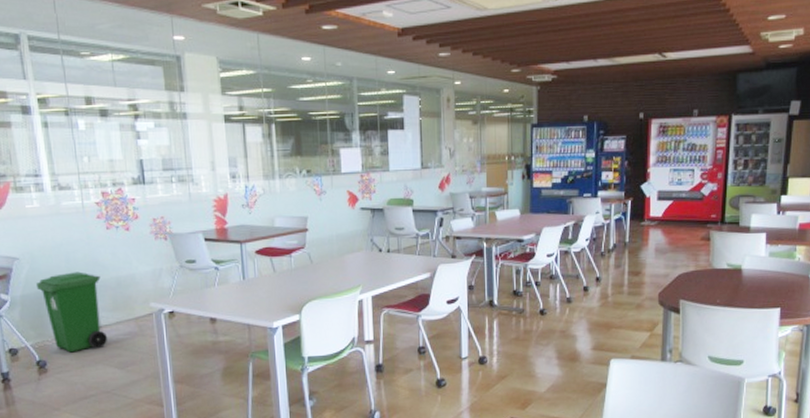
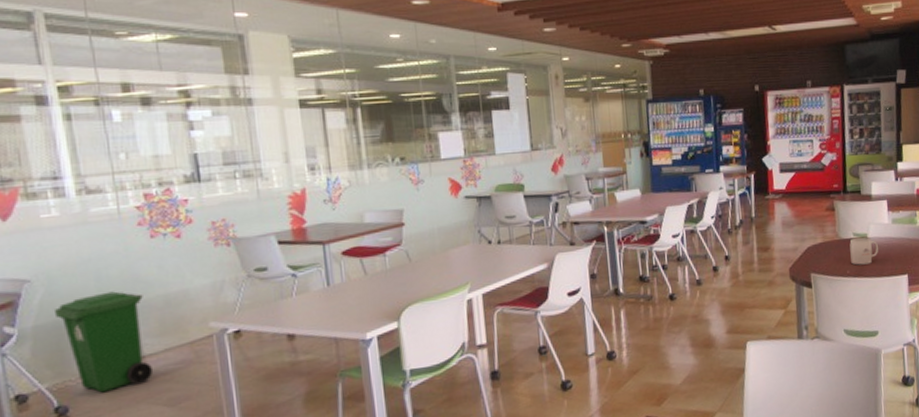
mug: none [722,268,753,295] -> present [849,237,879,265]

